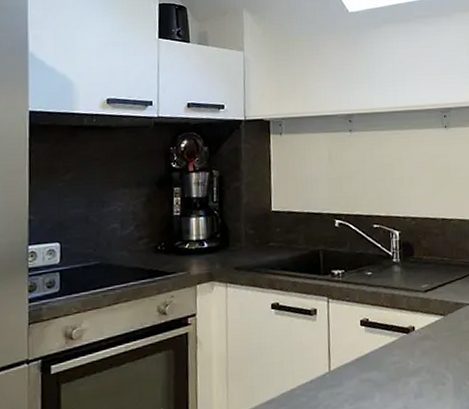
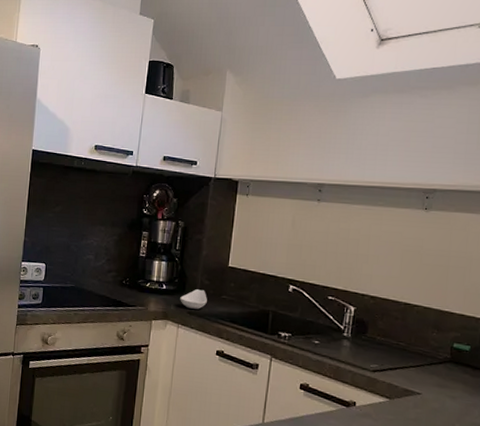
spoon rest: none [225,241,254,264] -> present [180,289,207,309]

